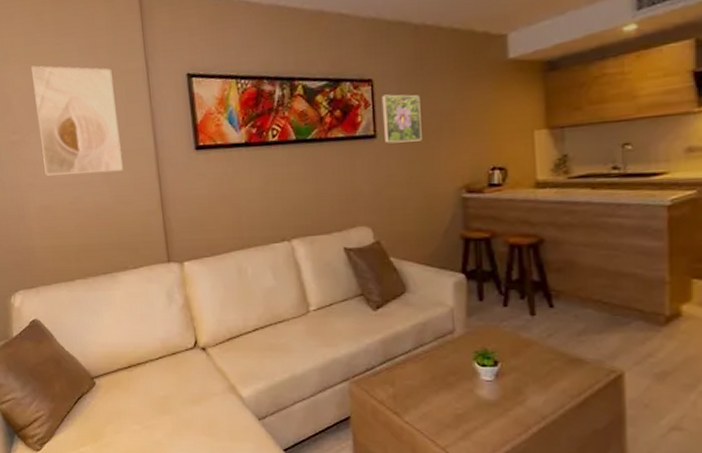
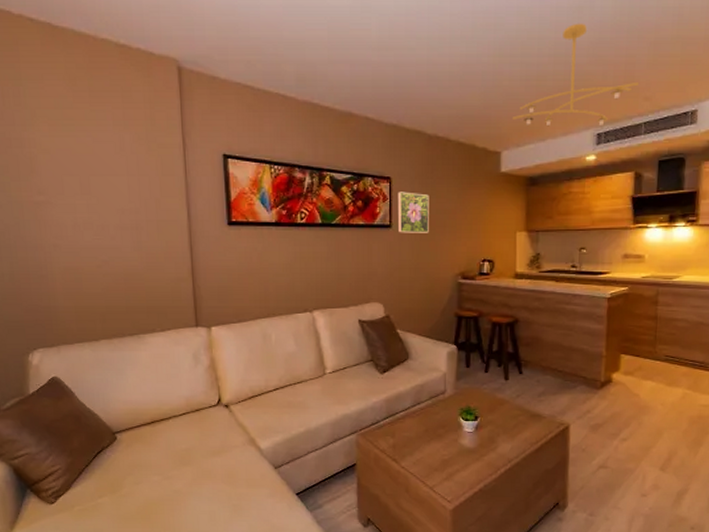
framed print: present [31,65,123,176] -> none [62,129,155,239]

